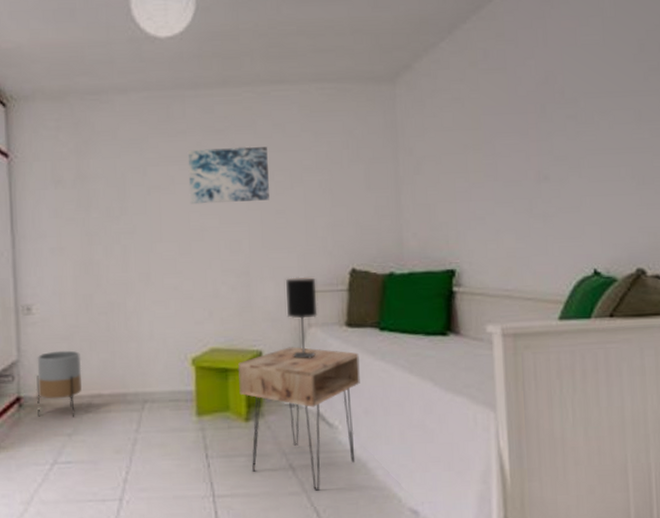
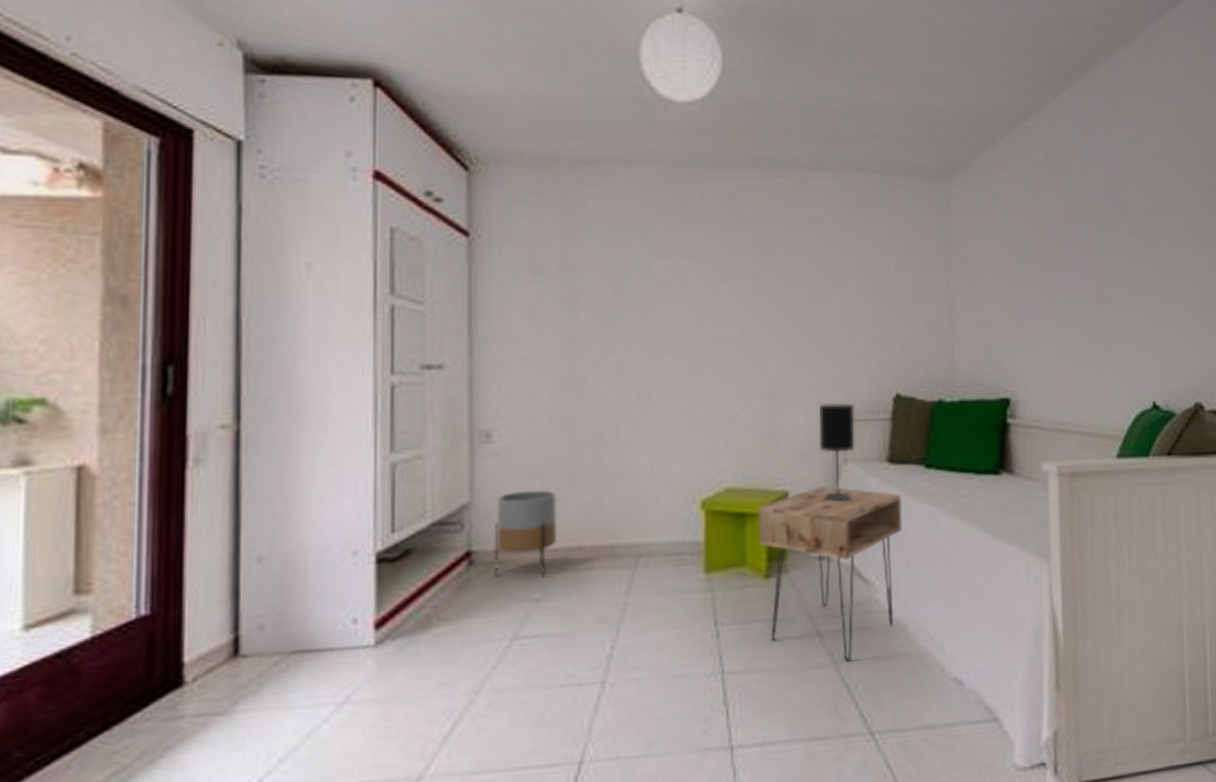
wall art: present [187,146,269,205] -> none [705,242,803,310]

